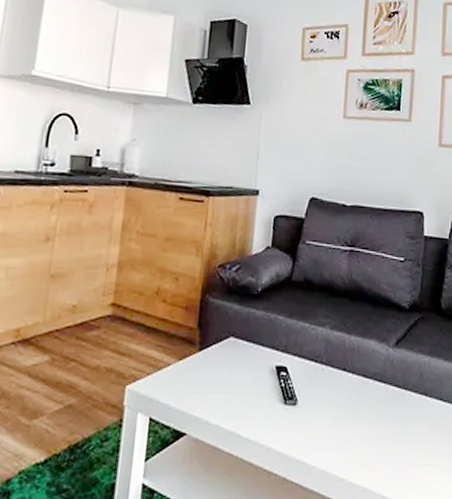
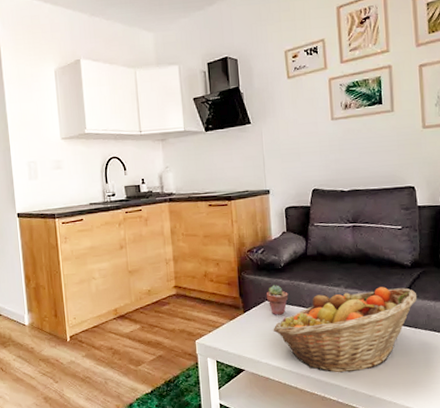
potted succulent: none [232,316,261,358] -> present [266,285,289,315]
fruit basket: none [233,332,412,445] -> present [273,287,417,373]

